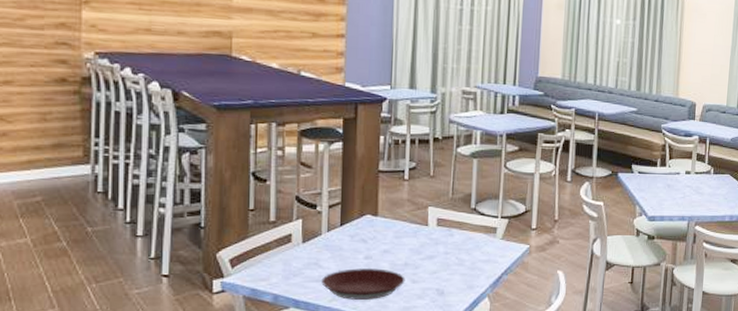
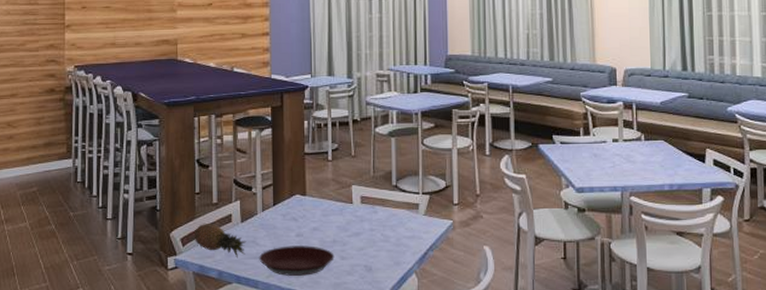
fruit: none [247,242,308,280] -> present [195,222,246,257]

